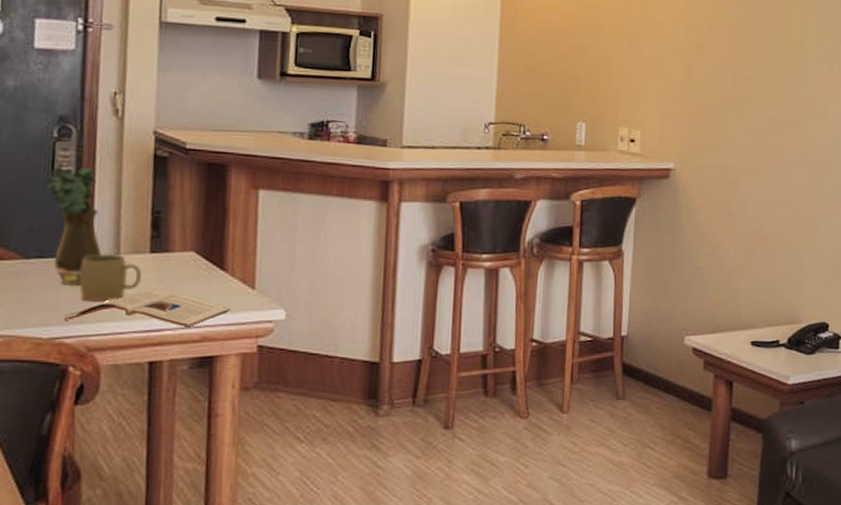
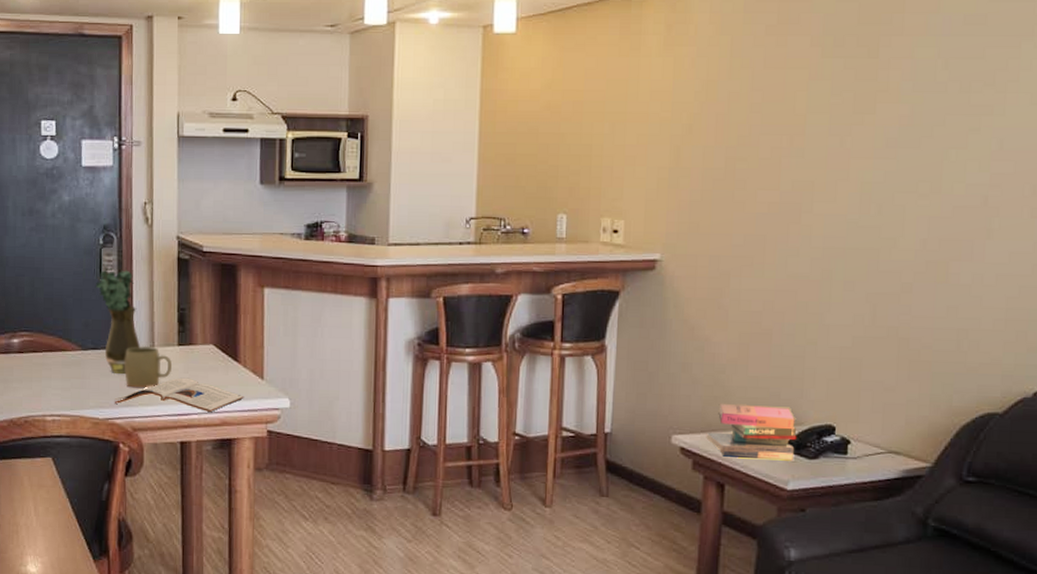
books: none [716,304,796,357] -> present [706,403,797,461]

